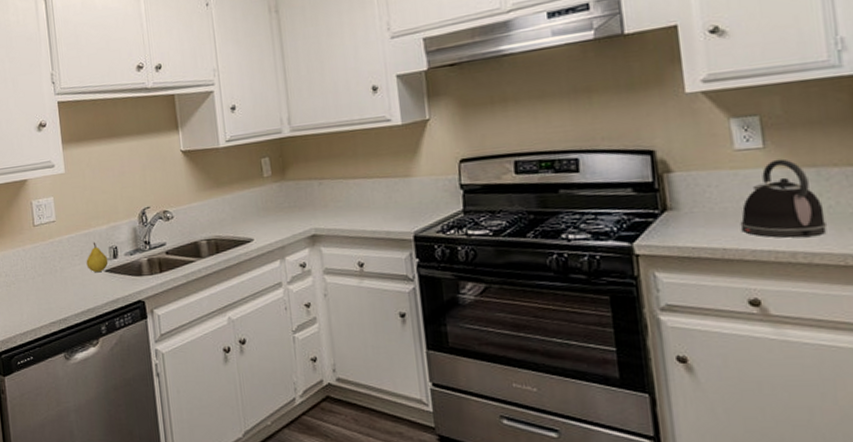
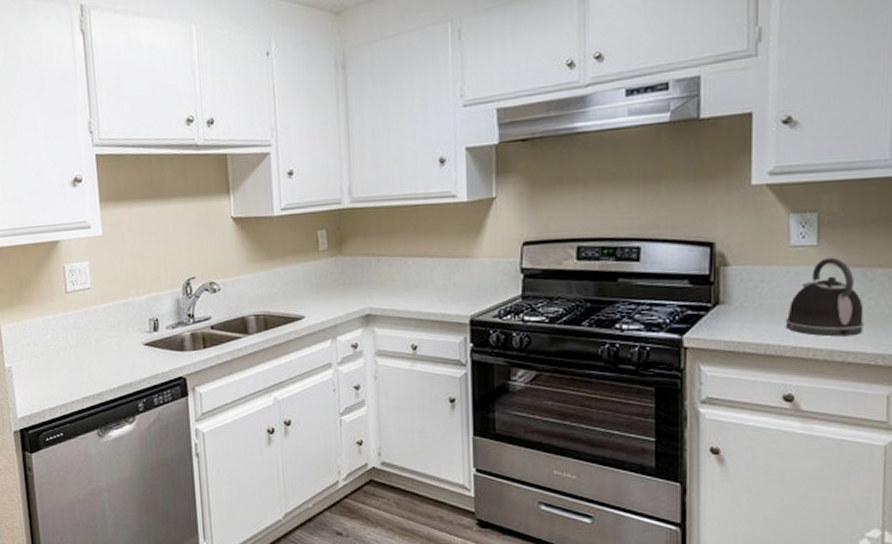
fruit: present [86,242,109,273] -> none [123,312,148,346]

